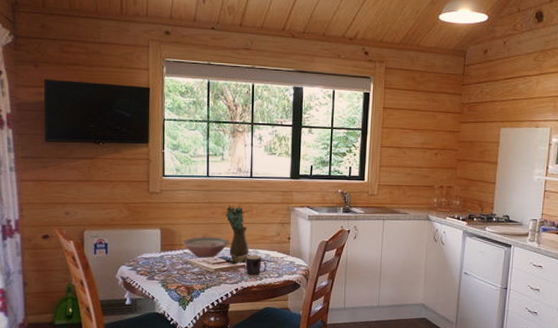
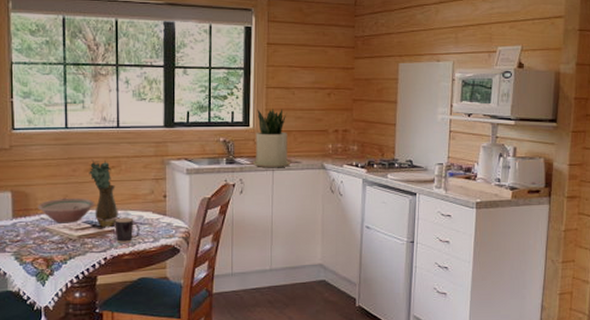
planter: none [366,165,400,218] -> present [252,109,291,168]

